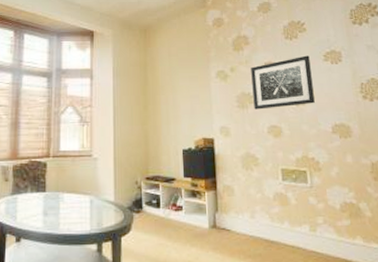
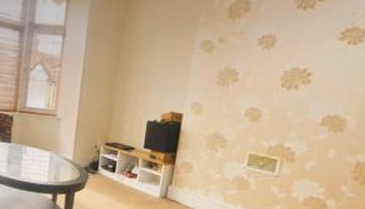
wall art: present [251,55,315,110] -> none [236,31,322,90]

